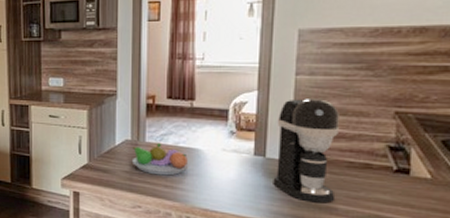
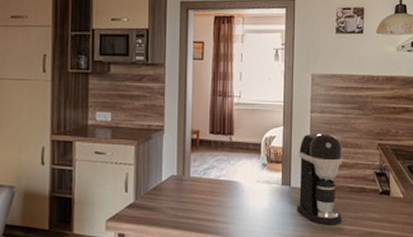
fruit bowl: present [131,142,189,176] -> none [177,177,229,210]

